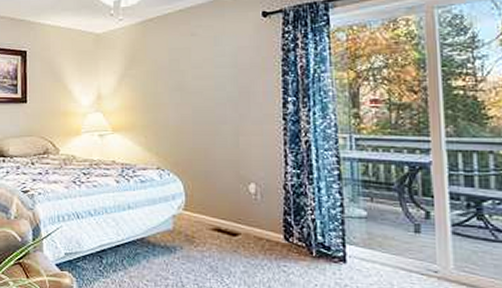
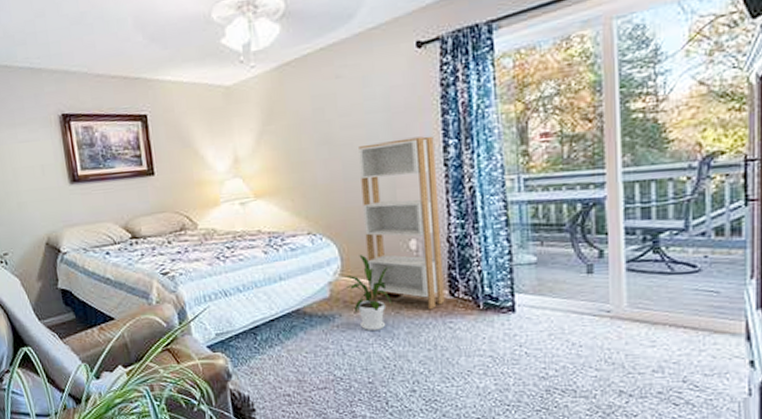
house plant: none [179,193,232,267] -> present [335,255,393,332]
shelving unit: none [208,92,280,252] -> present [359,136,445,310]

